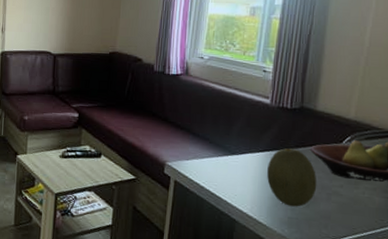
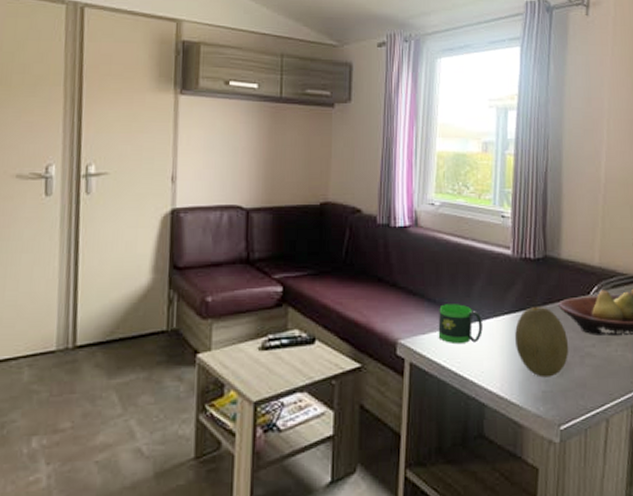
mug: none [199,138,239,172] -> present [438,304,483,343]

